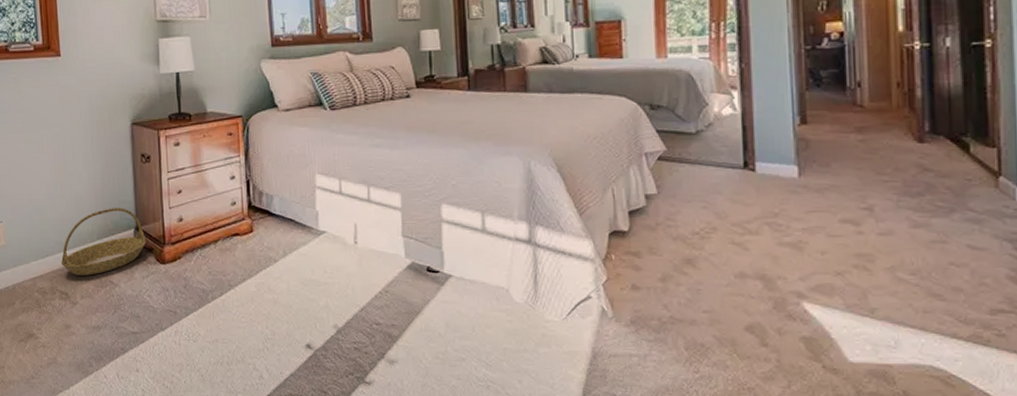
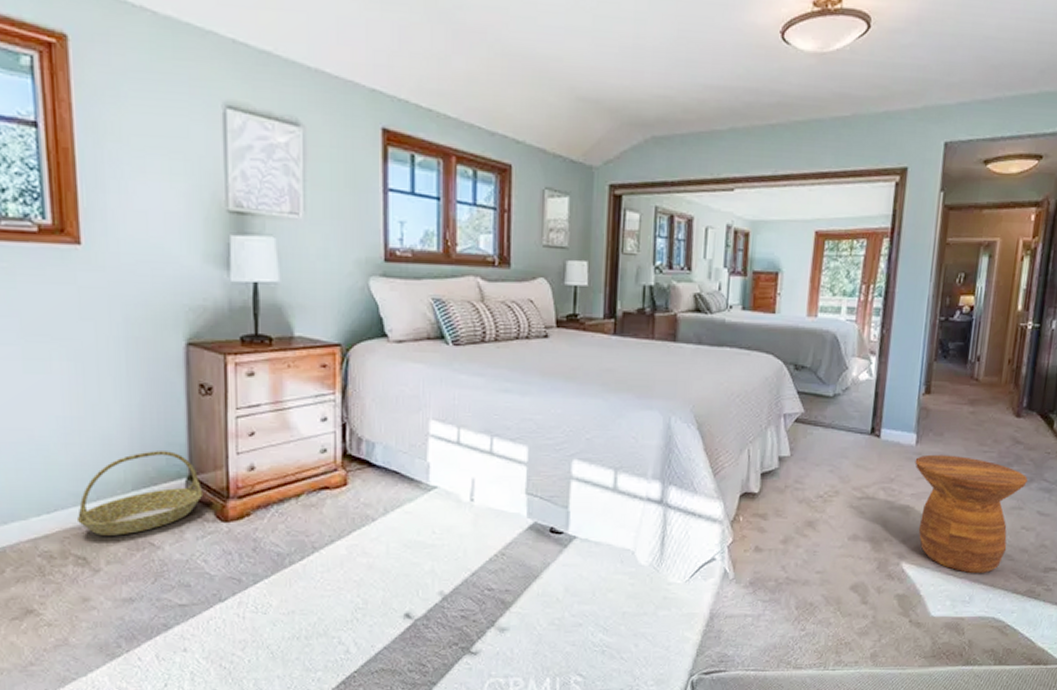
side table: none [800,186,948,316] -> present [914,454,1028,574]

